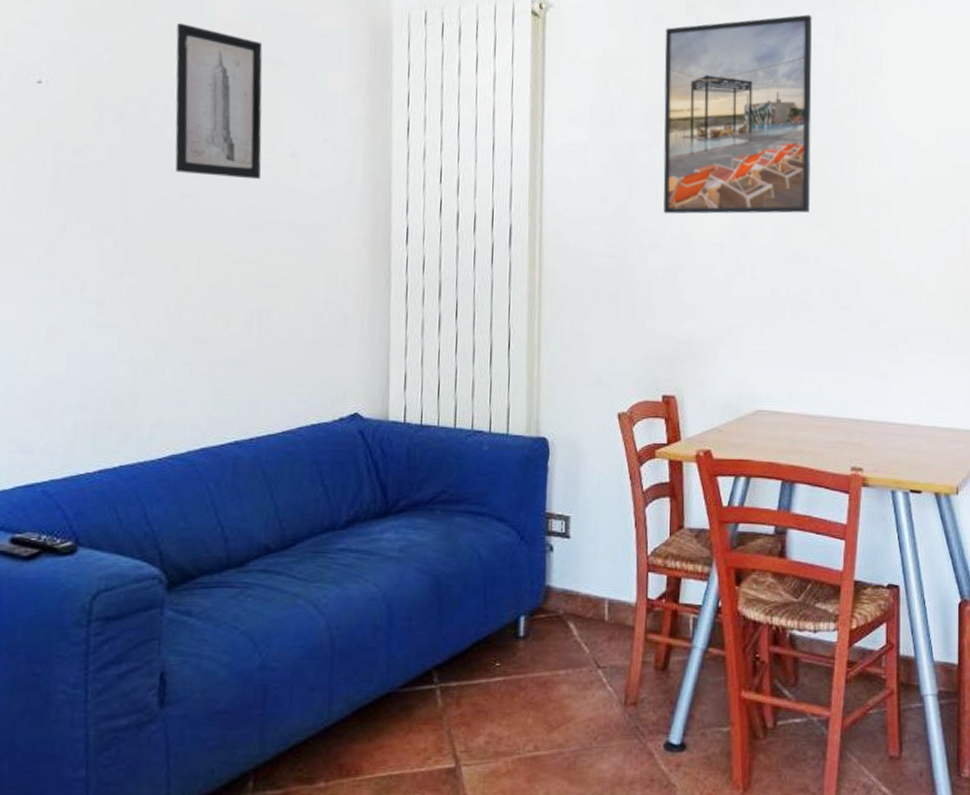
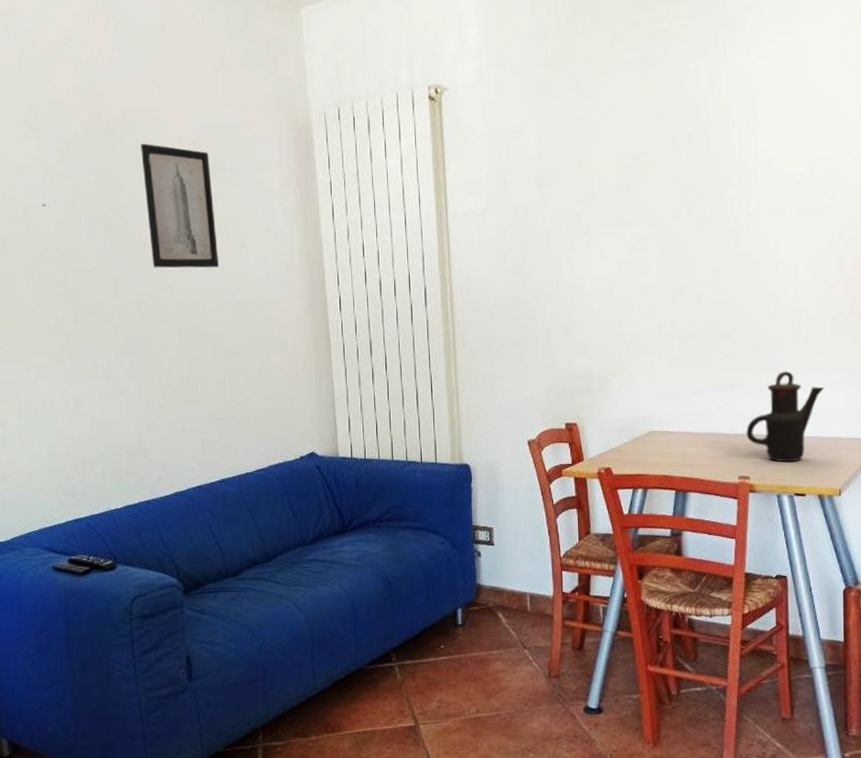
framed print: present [663,14,812,214] -> none [549,67,691,266]
teapot: none [861,351,944,454] -> present [746,371,825,463]

